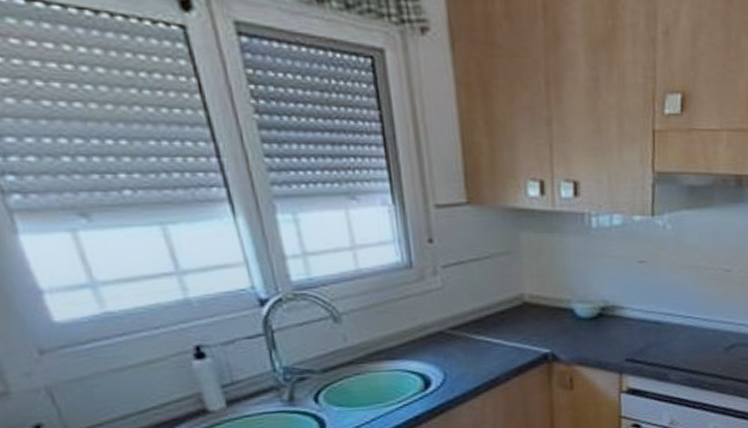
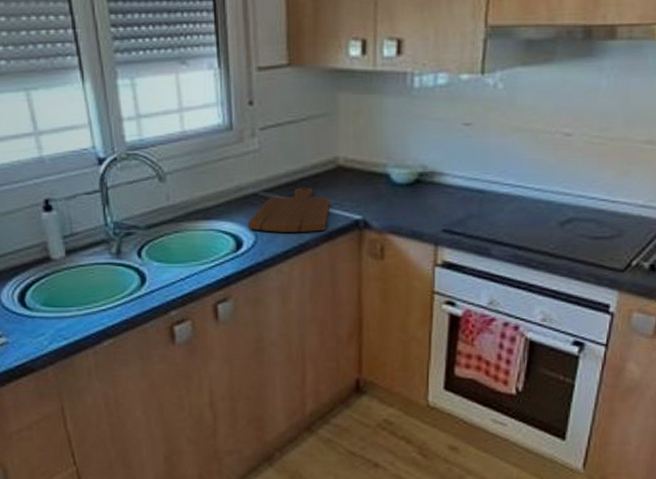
cutting board: none [435,323,518,370] -> present [248,187,329,232]

